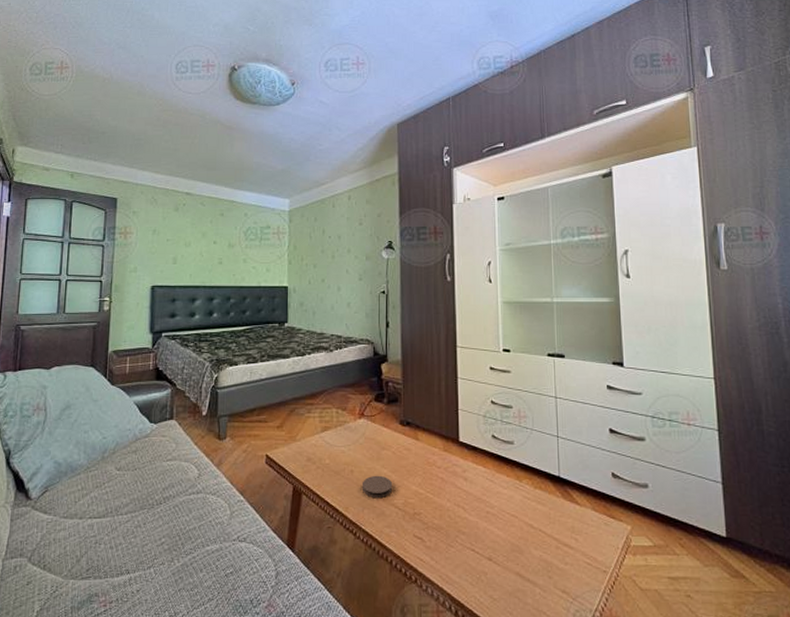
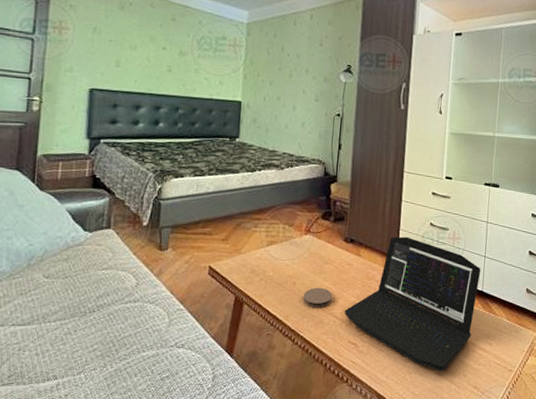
laptop: none [407,417,555,572] -> present [345,236,481,372]

